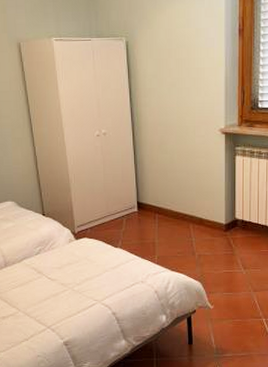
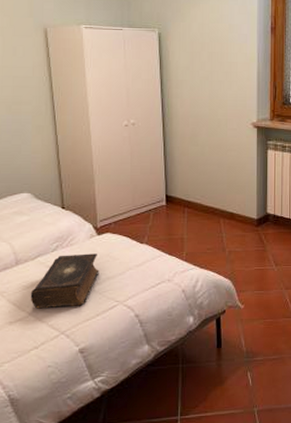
book: none [19,257,79,306] -> present [30,253,99,309]

